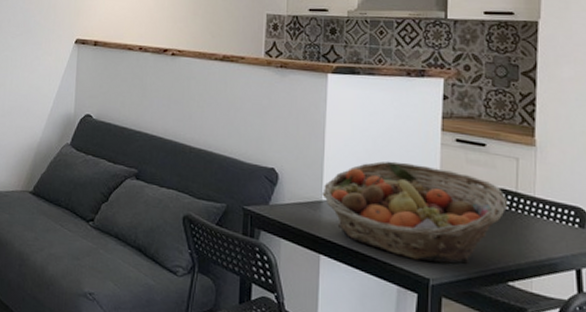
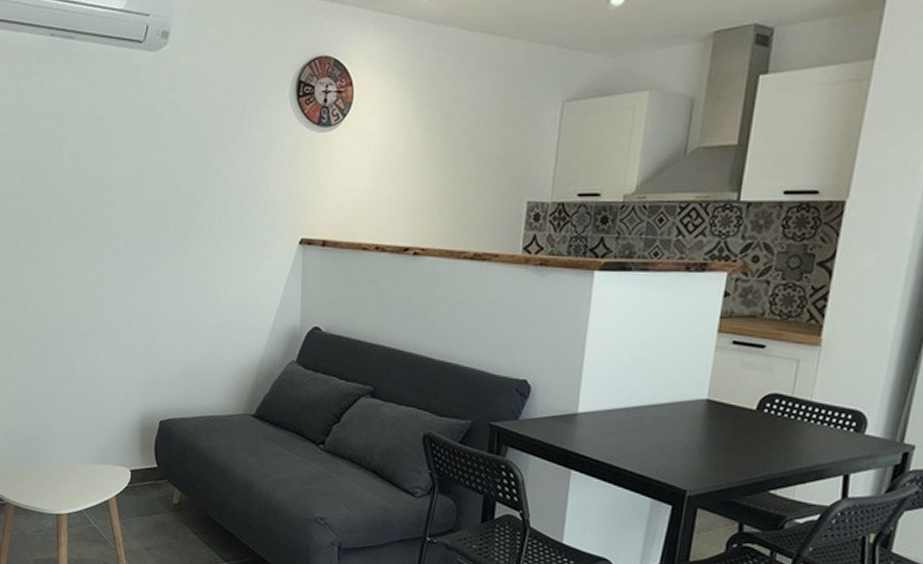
fruit basket: present [322,161,507,264] -> none [578,367,781,474]

